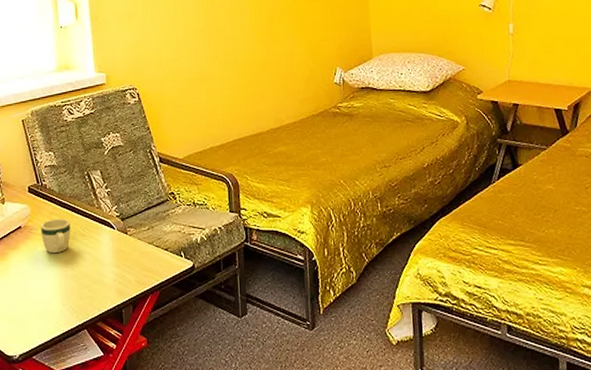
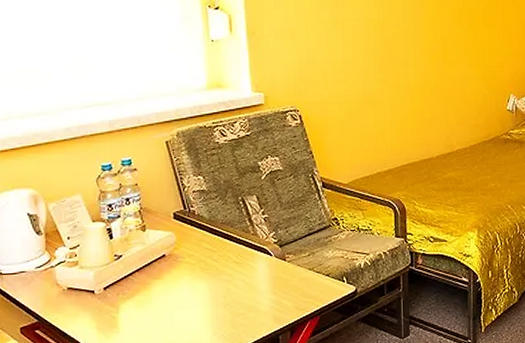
mug: present [41,218,71,254] -> none [188,246,222,282]

